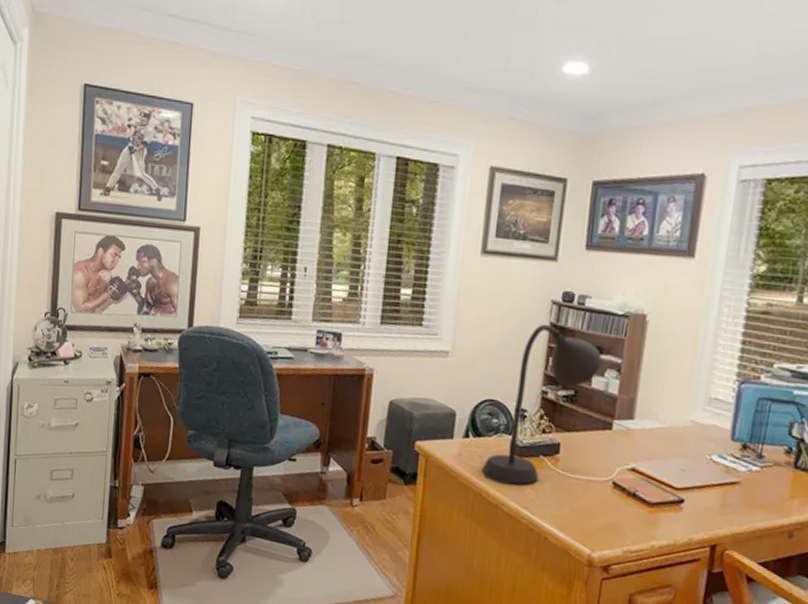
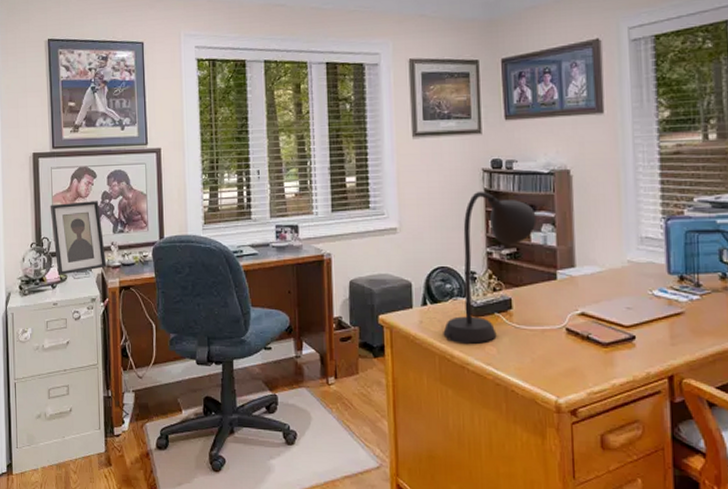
picture frame: none [69,273,127,352] -> present [50,201,107,275]

